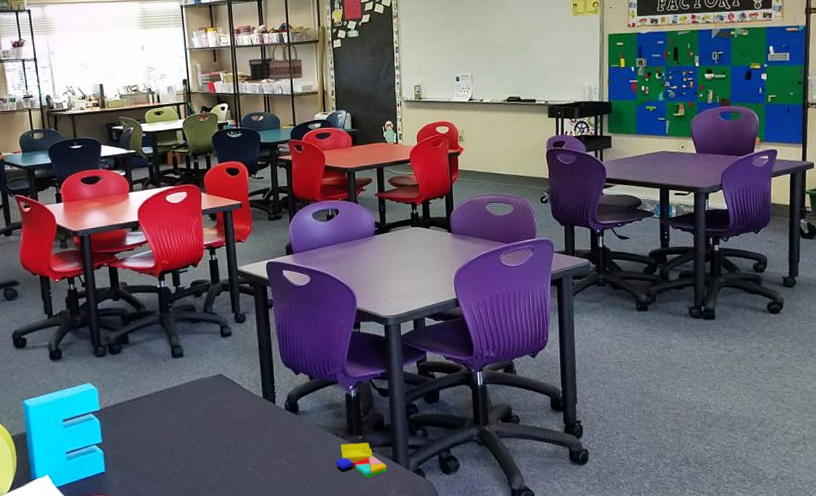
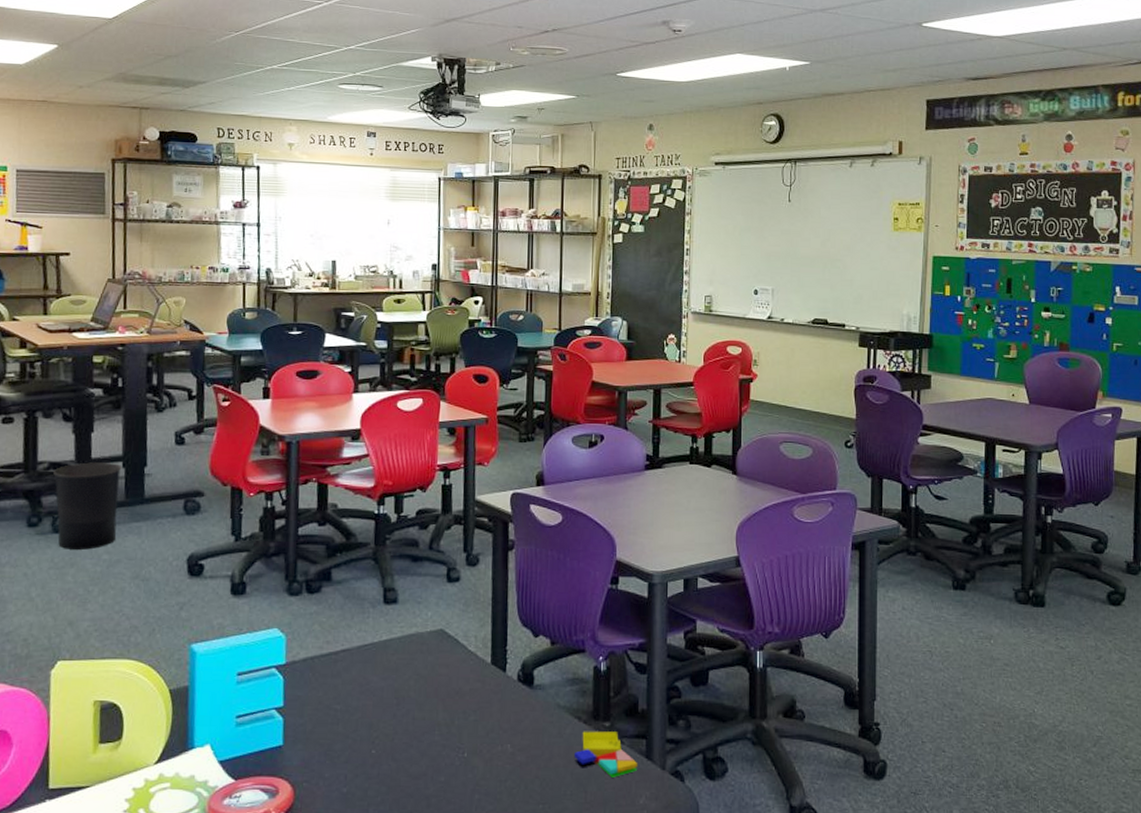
storage box: present [249,58,272,81] -> none [512,247,540,273]
basket: present [269,43,303,80] -> none [536,232,576,276]

